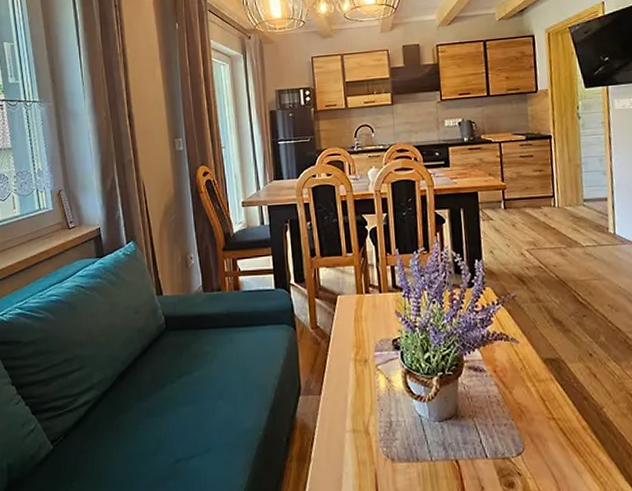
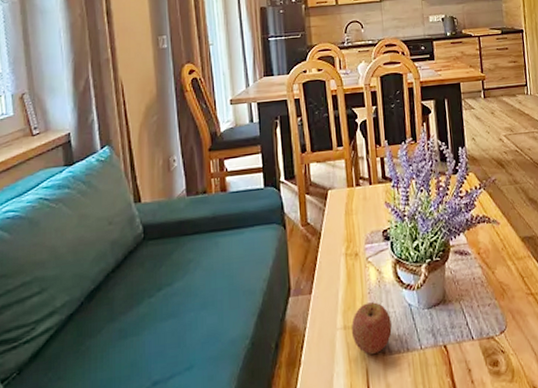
apple: none [360,409,402,459] -> present [352,302,392,354]

